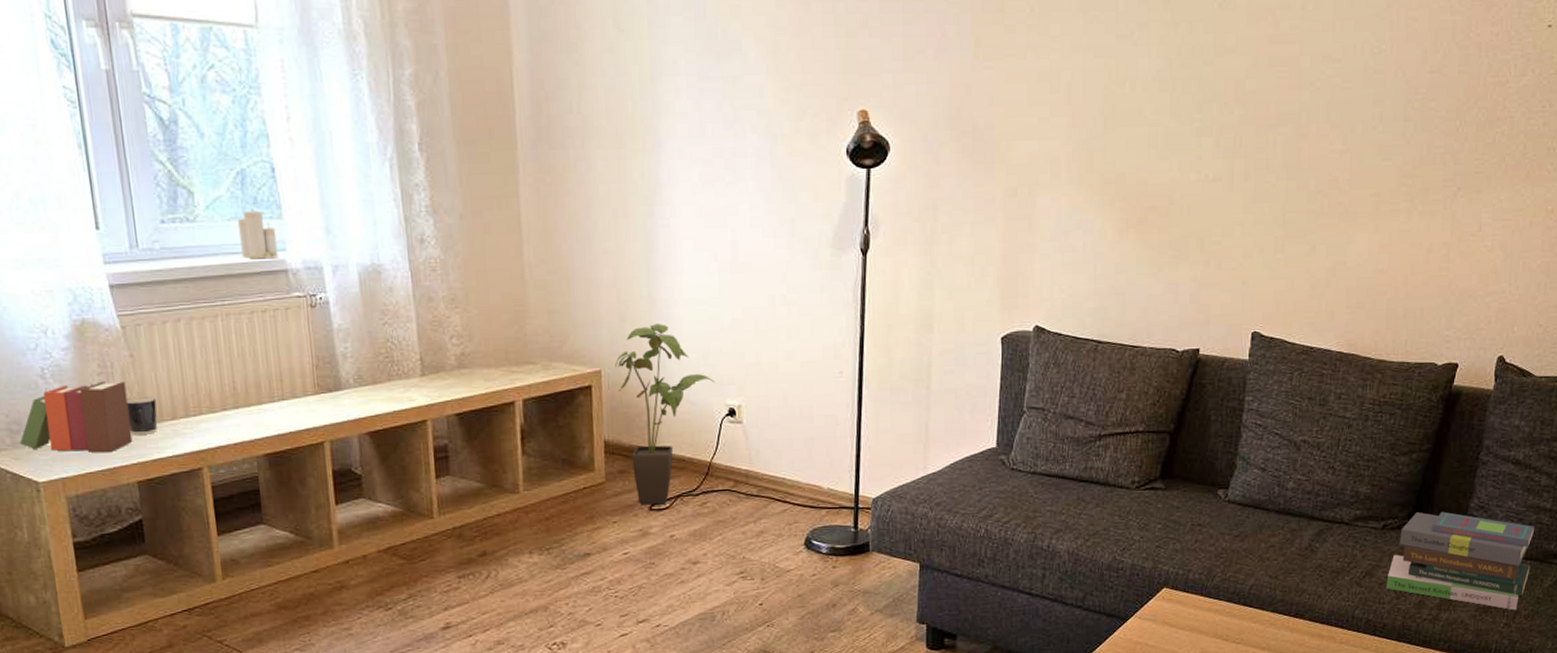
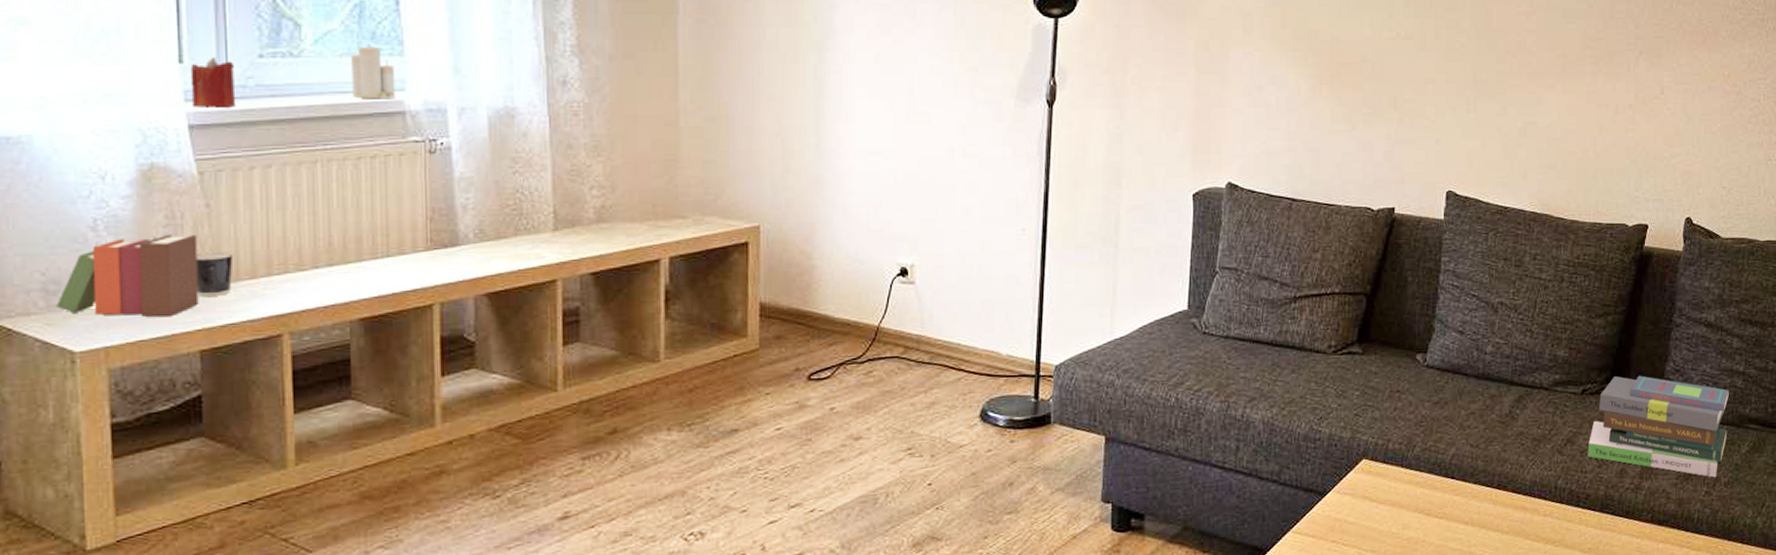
candle: none [105,224,147,270] -> present [190,58,236,109]
house plant: present [615,324,715,505] -> none [776,176,886,375]

